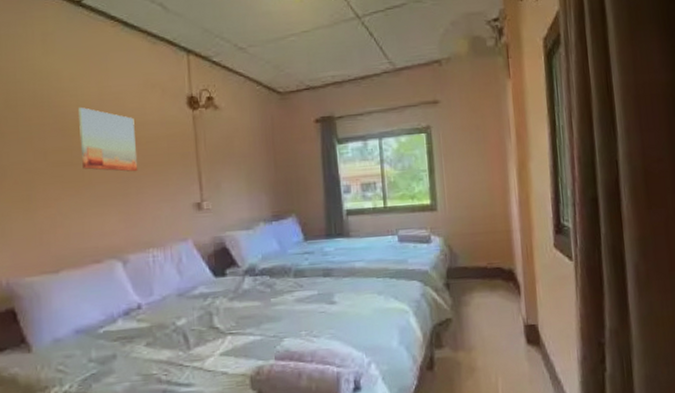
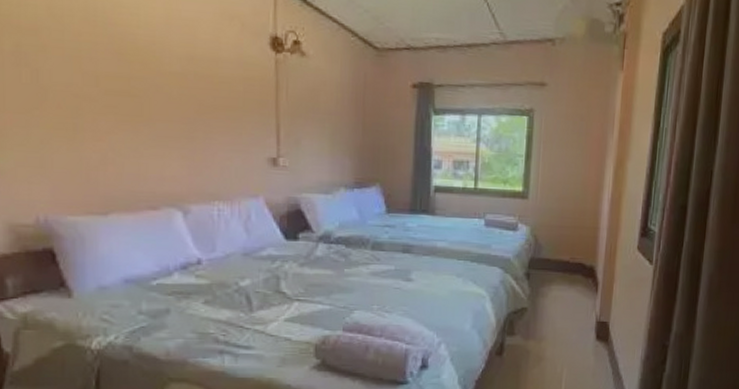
wall art: present [78,107,138,172] -> none [140,30,208,114]

